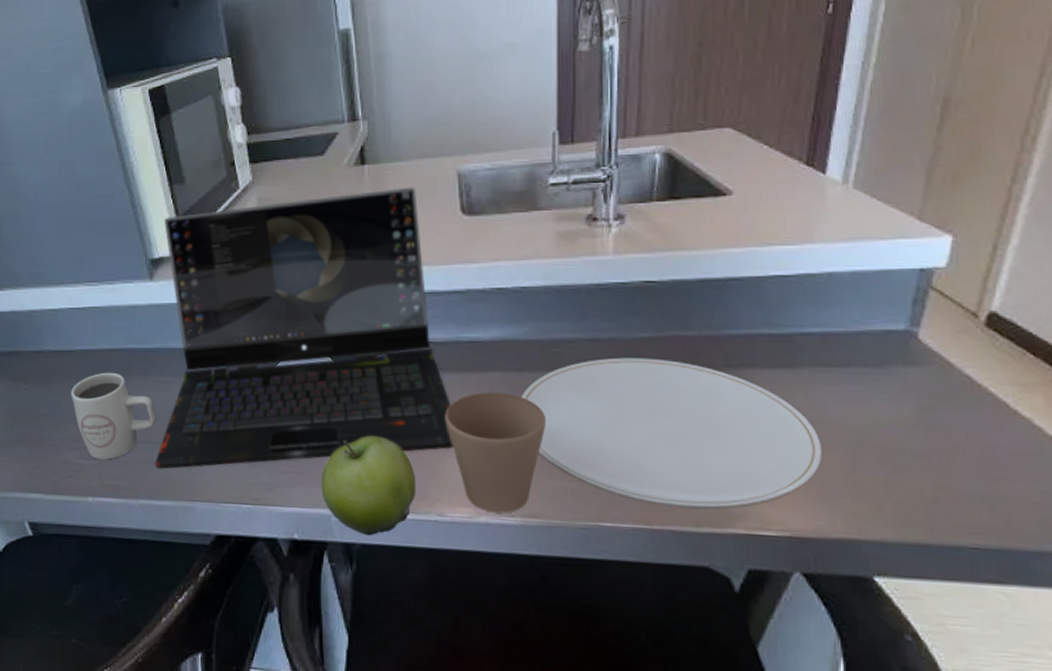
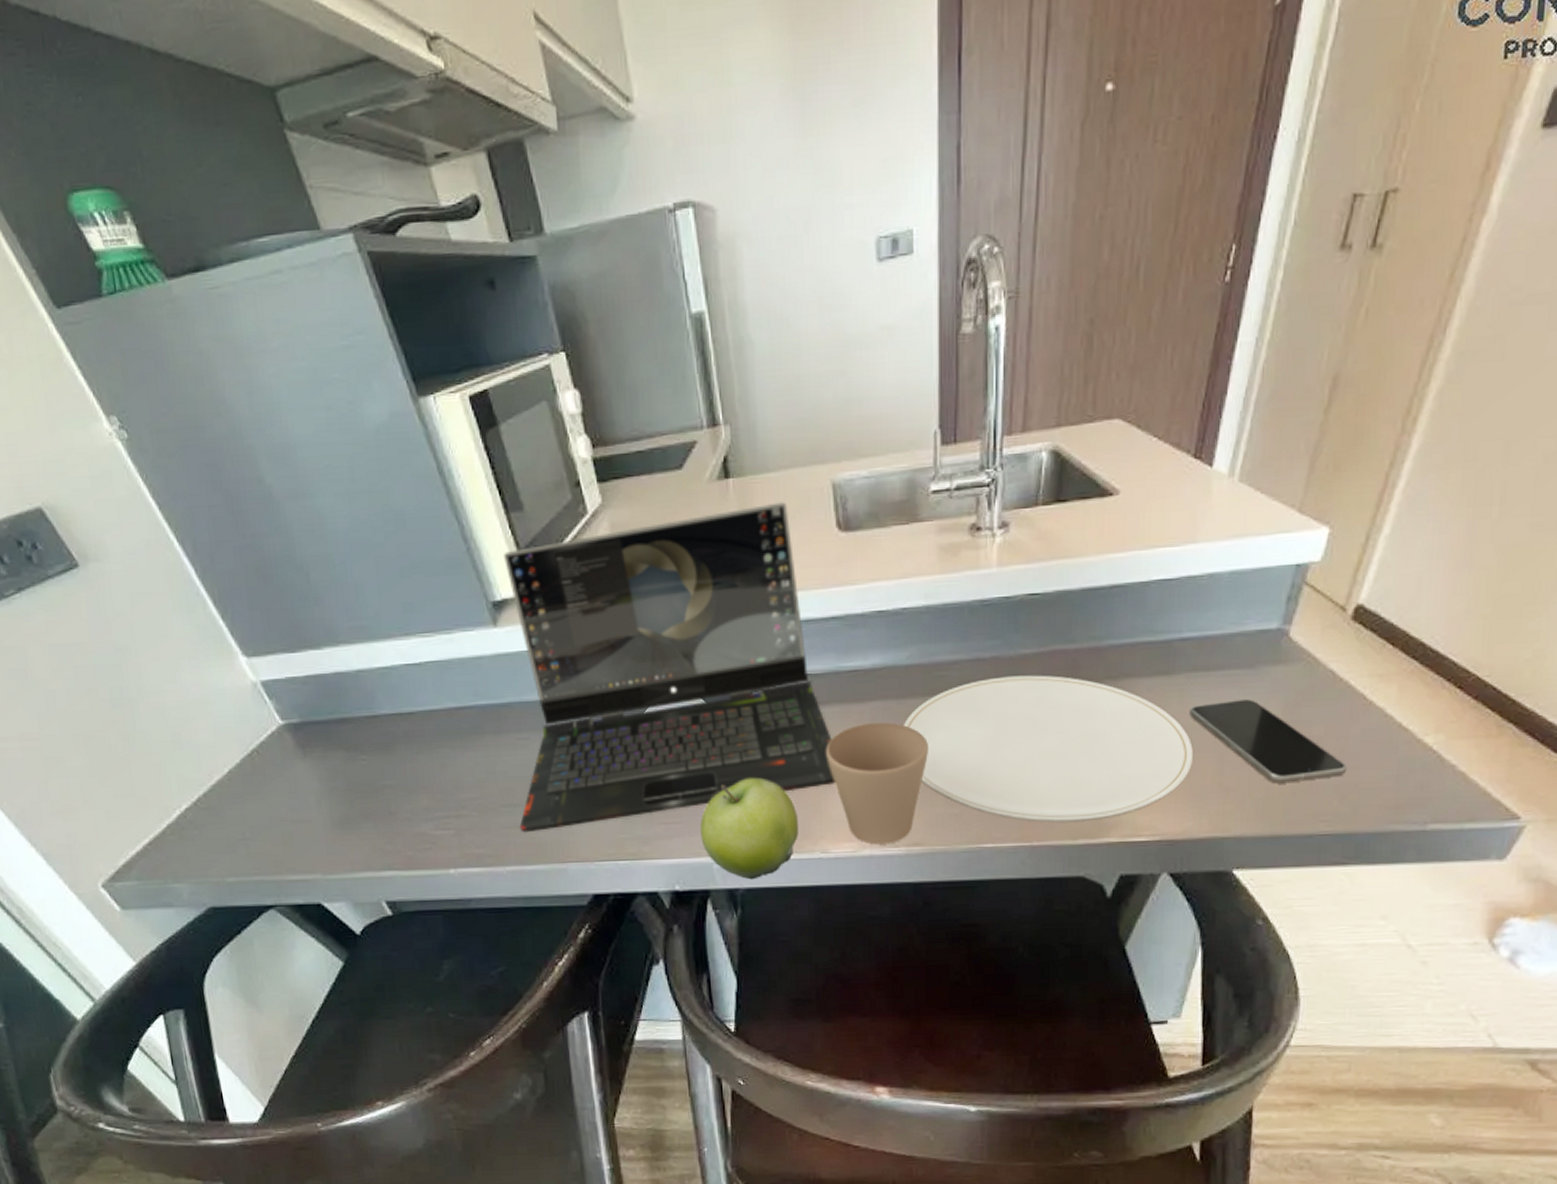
mug: present [71,372,157,460] -> none [416,733,517,829]
mobile phone: none [815,398,995,489] -> present [1189,699,1347,784]

